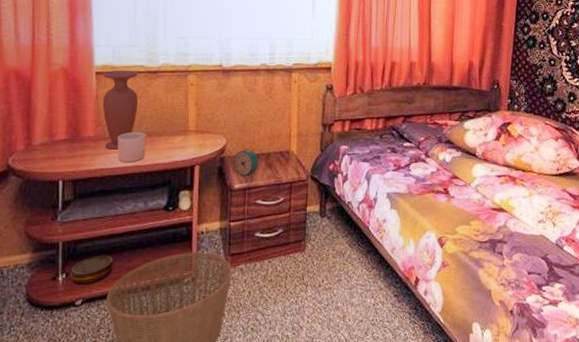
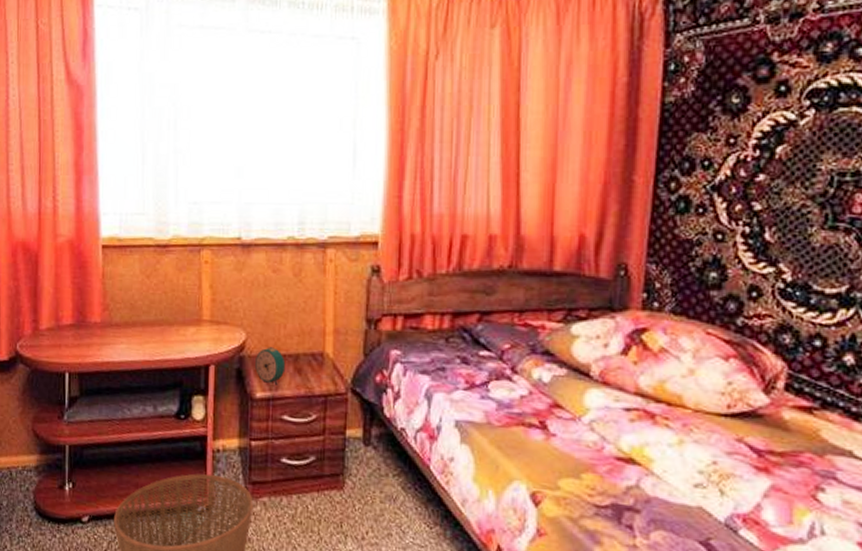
decorative box: present [70,256,114,286] -> none [76,466,122,500]
vase: present [102,70,139,150] -> none [109,243,147,340]
mug: present [116,132,146,163] -> none [124,319,156,357]

